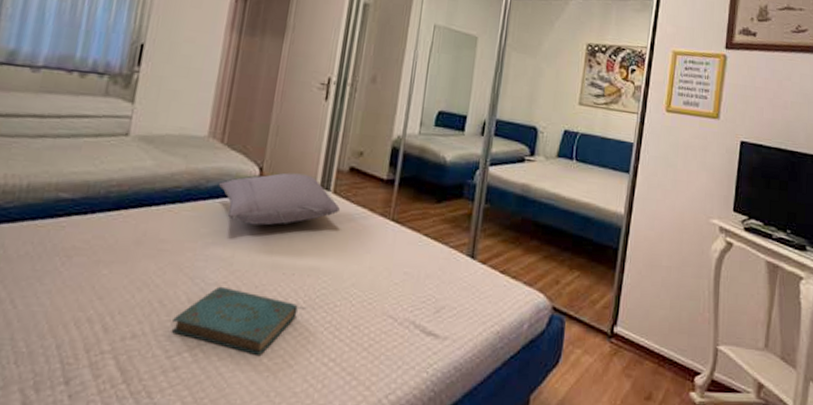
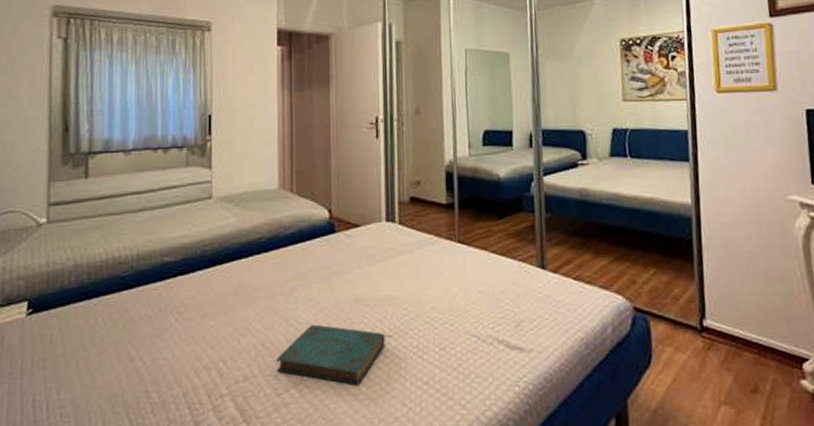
pillow: present [219,172,340,226] -> none [296,210,407,264]

